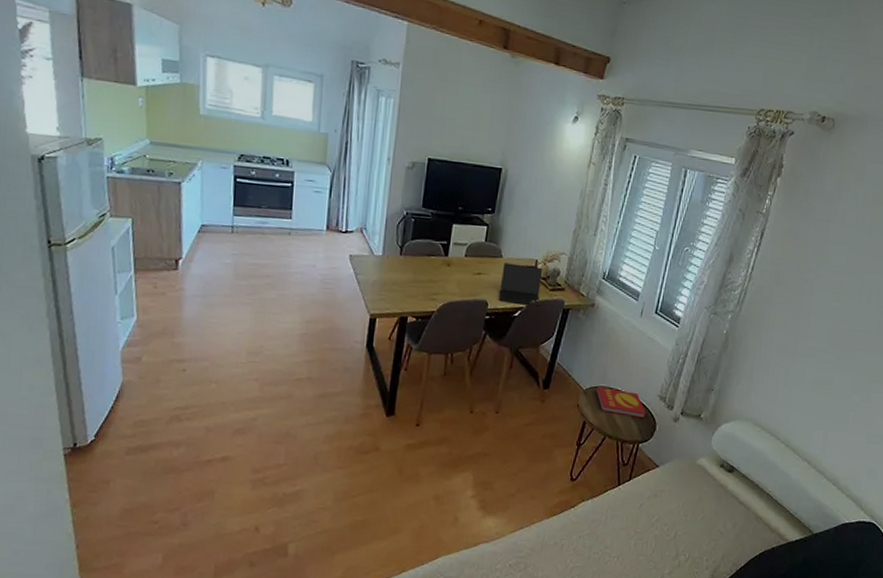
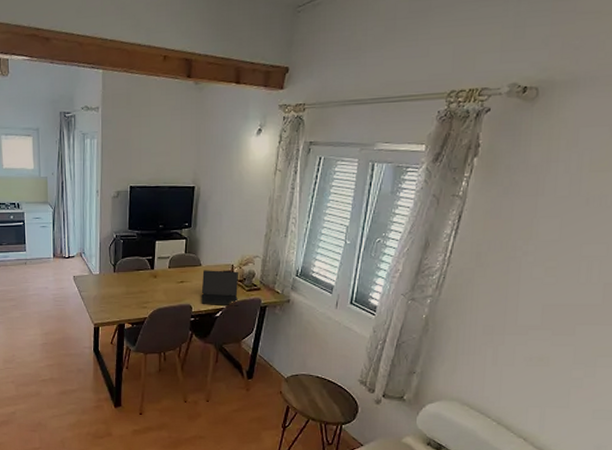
book: present [596,387,646,419] -> none [297,375,348,402]

